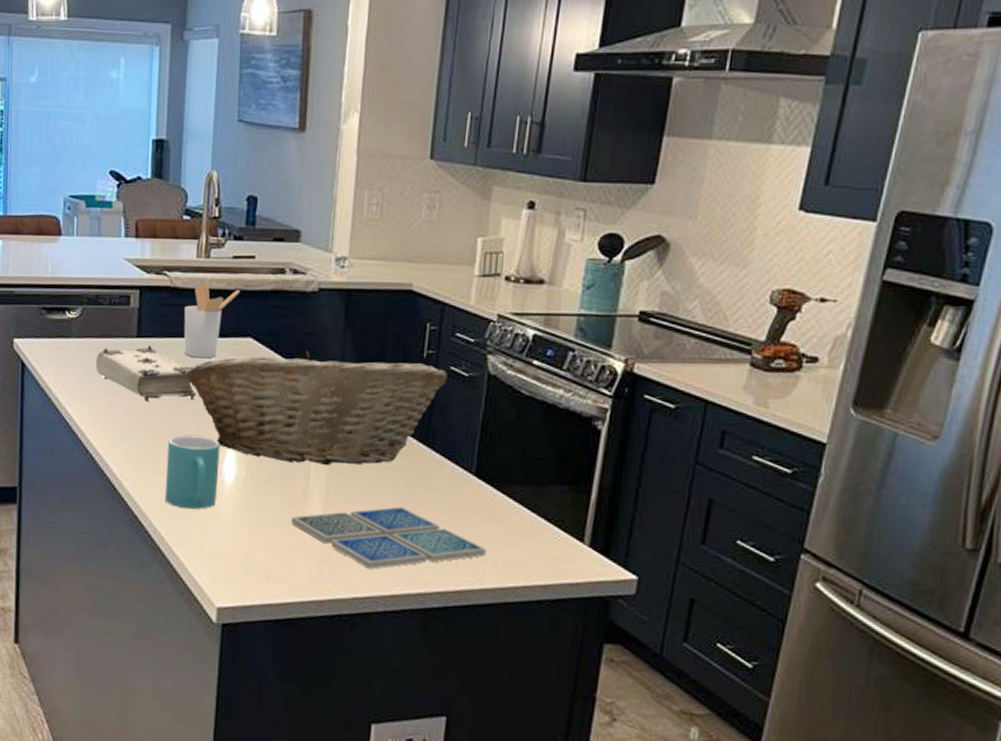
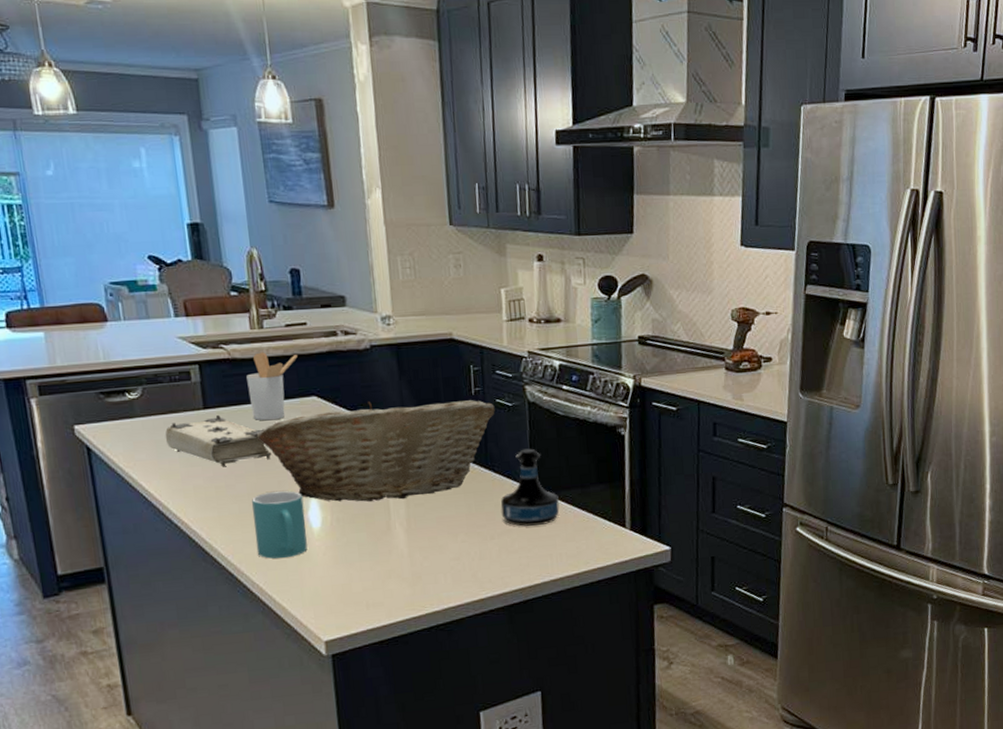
drink coaster: present [291,506,487,569] -> none [379,523,551,581]
tequila bottle: none [434,429,506,522] -> present [500,448,560,527]

